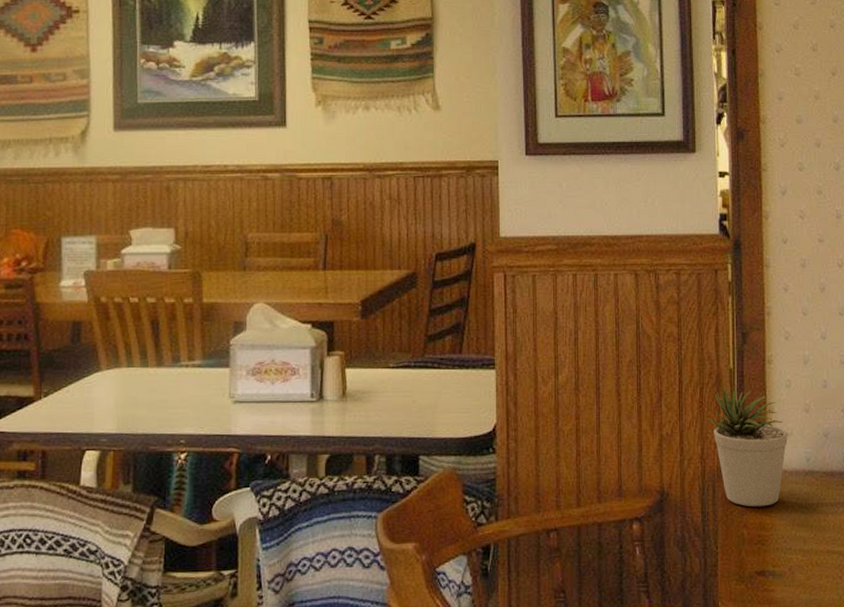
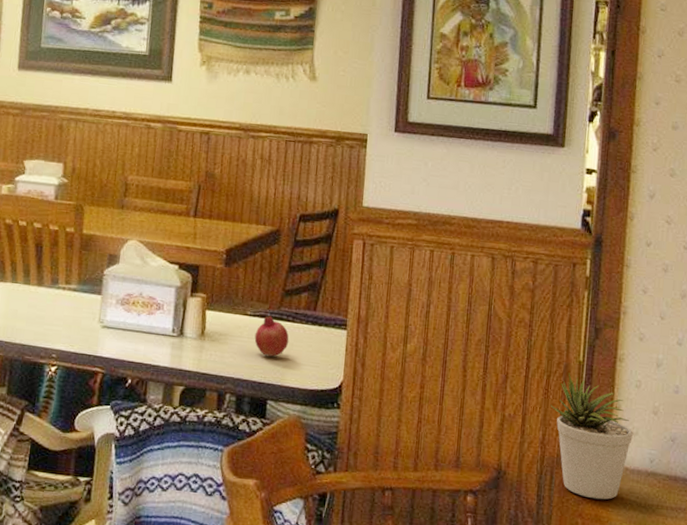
fruit: none [400,365,437,408] -> present [254,315,289,357]

